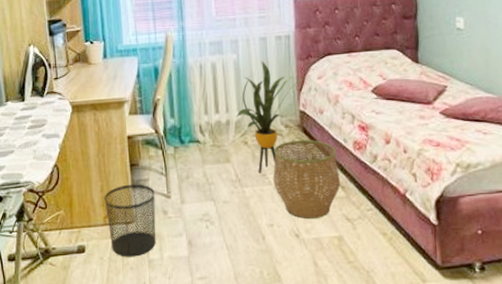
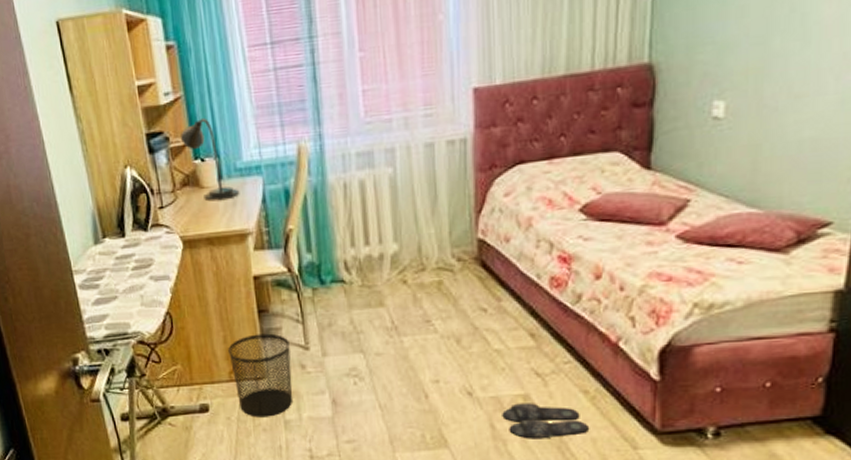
desk lamp: none [75,10,120,75] -> present [180,117,240,202]
house plant: present [235,61,305,174] -> none [391,175,486,319]
basket: present [272,137,340,219] -> none [439,273,529,374]
slippers: none [322,243,388,275] -> present [502,403,588,439]

